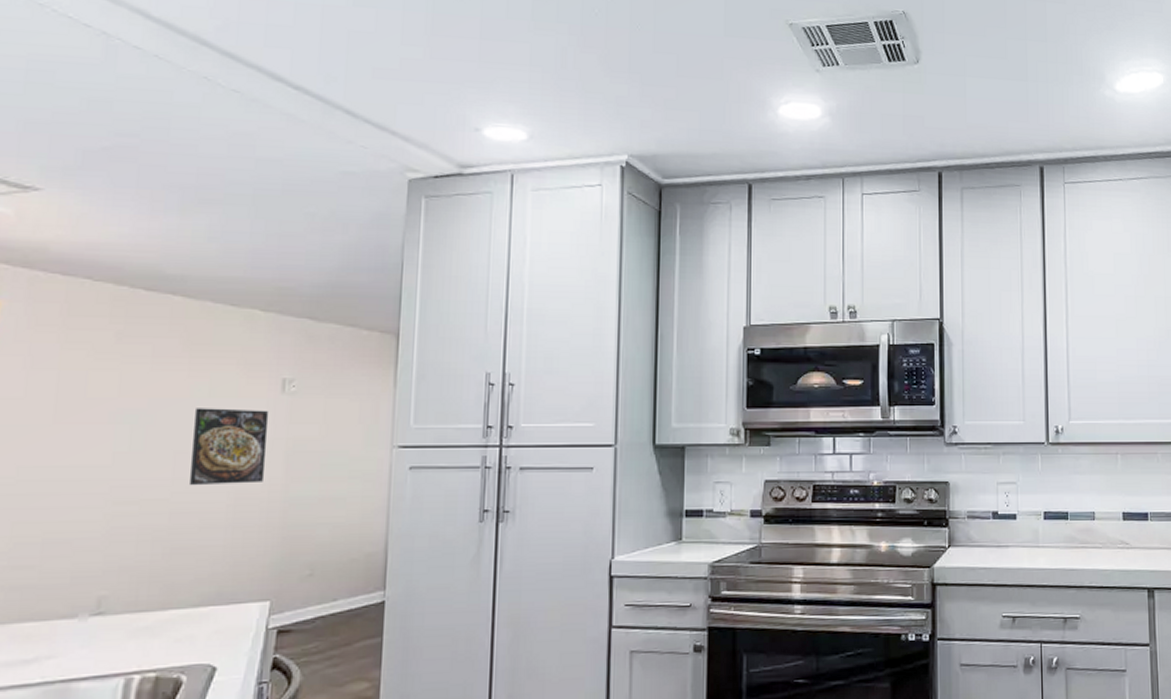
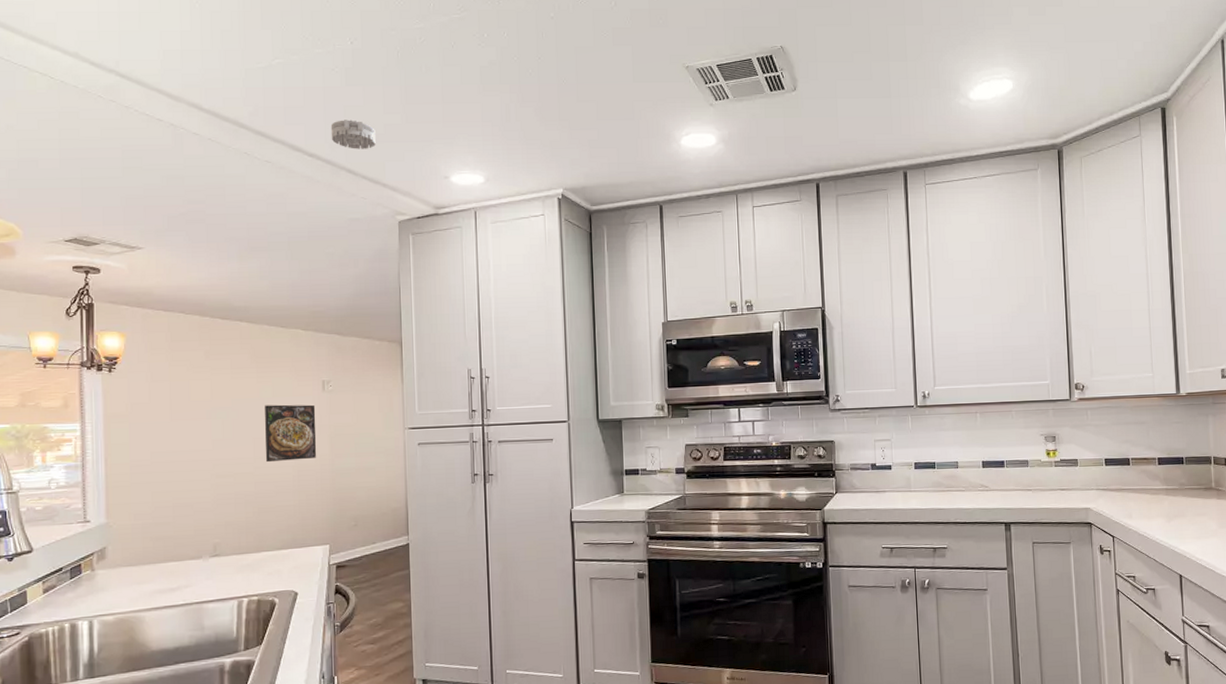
smoke detector: none [326,47,388,87] -> present [330,120,376,149]

